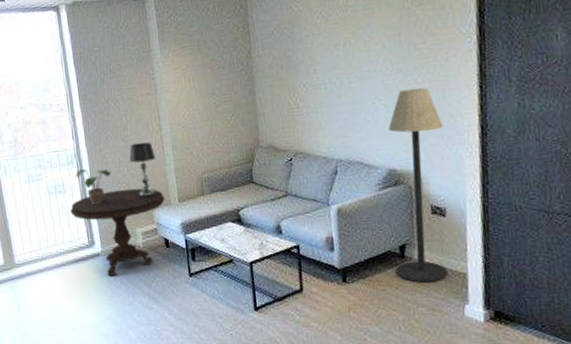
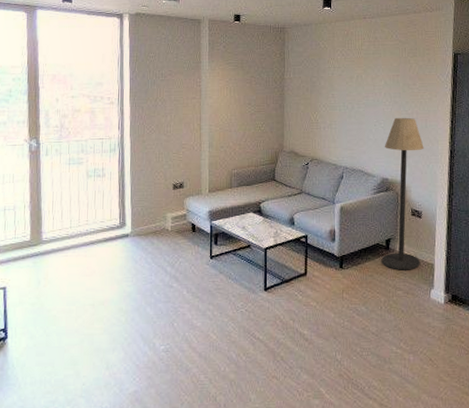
side table: present [70,188,165,277] -> none [106,177,197,256]
potted plant: present [75,169,111,205] -> none [116,157,150,190]
table lamp: present [129,142,155,198] -> none [170,139,193,186]

